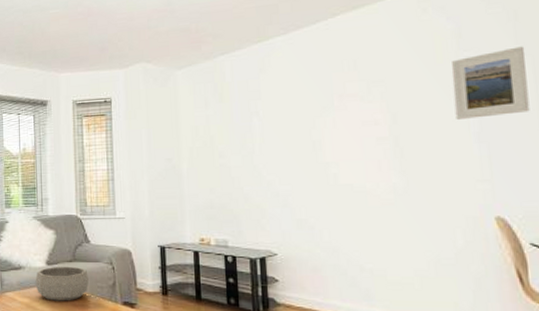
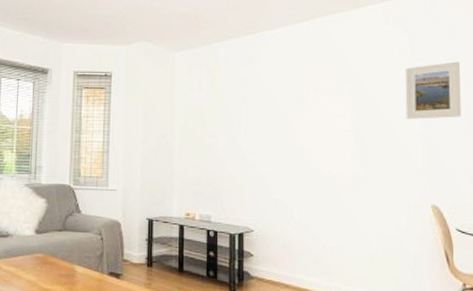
decorative bowl: present [35,266,89,301] -> none [22,235,77,271]

